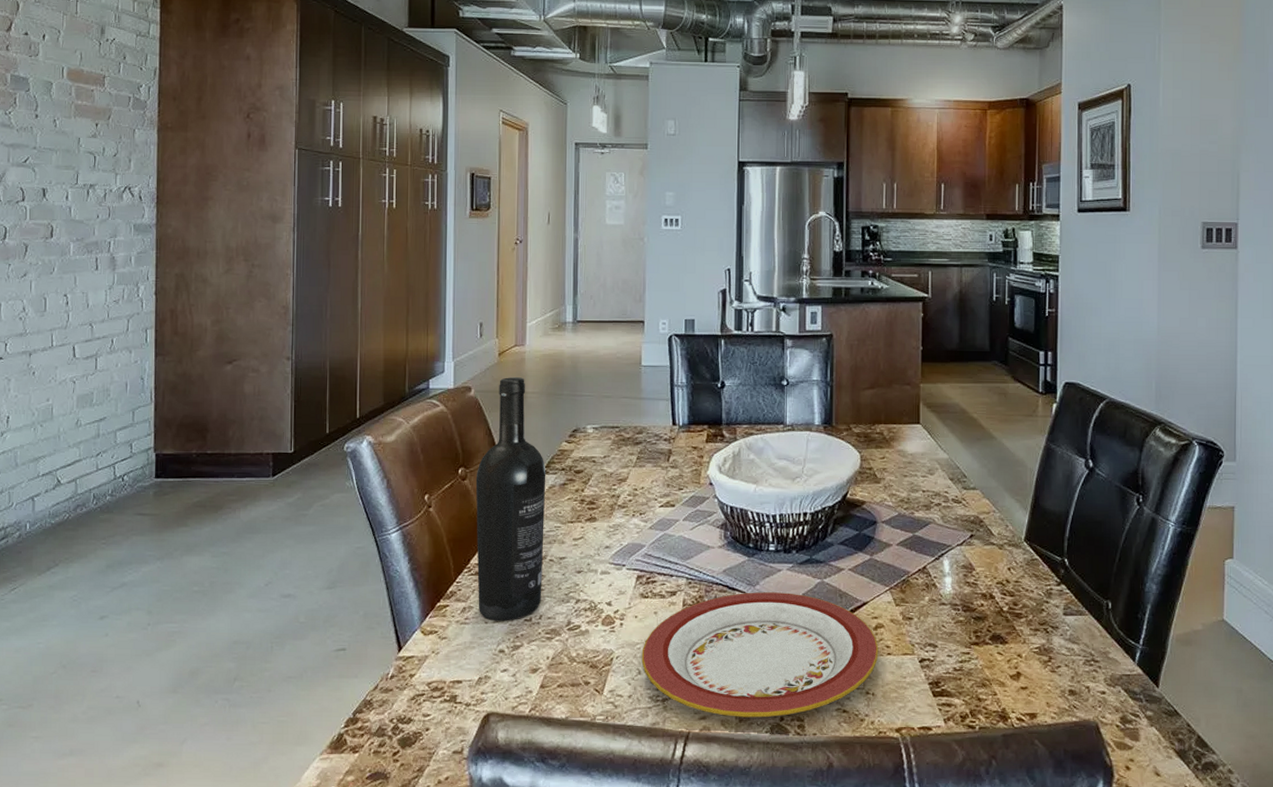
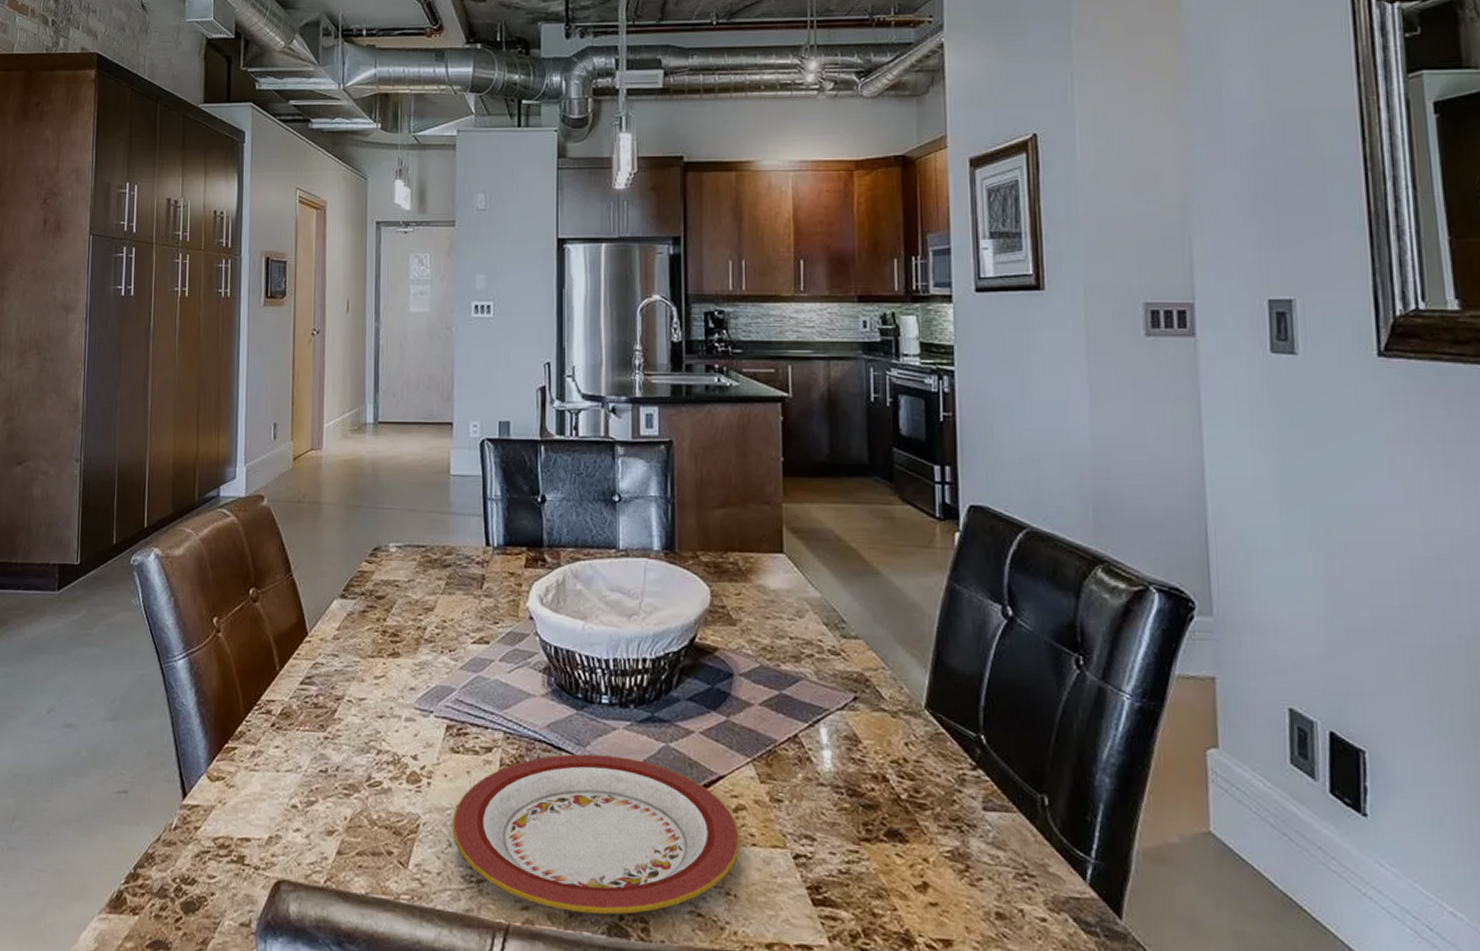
wine bottle: present [475,377,546,621] -> none [267,485,344,771]

